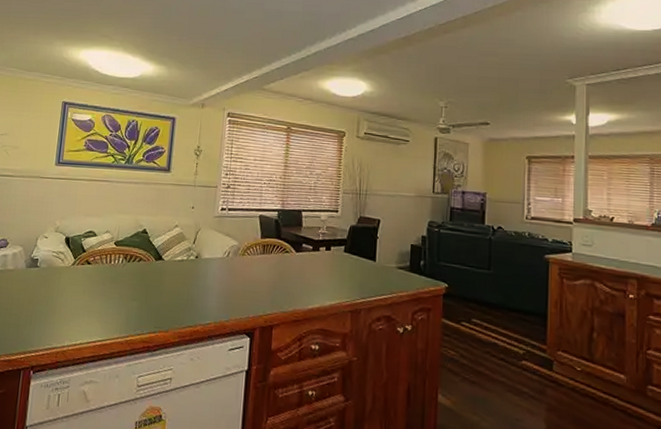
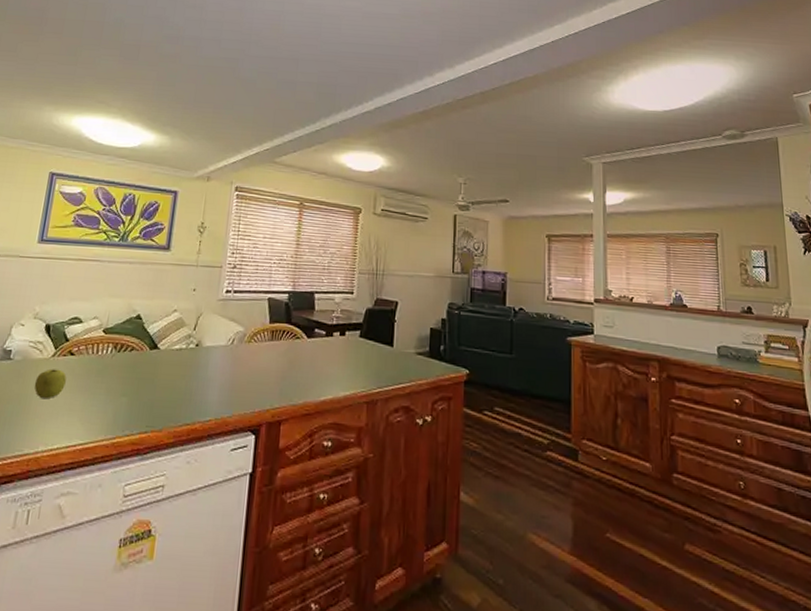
fruit: none [58,275,85,301] -> present [34,368,67,398]

